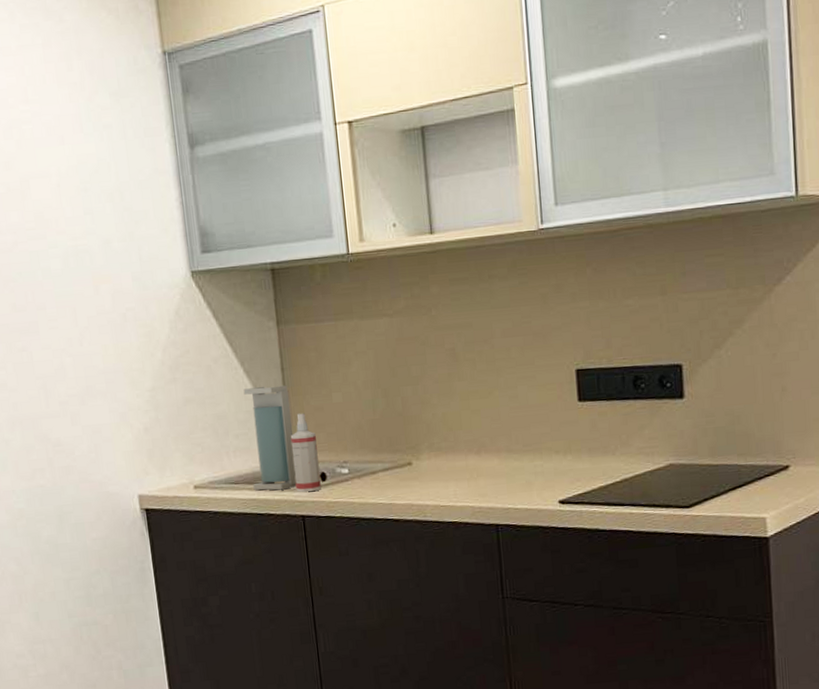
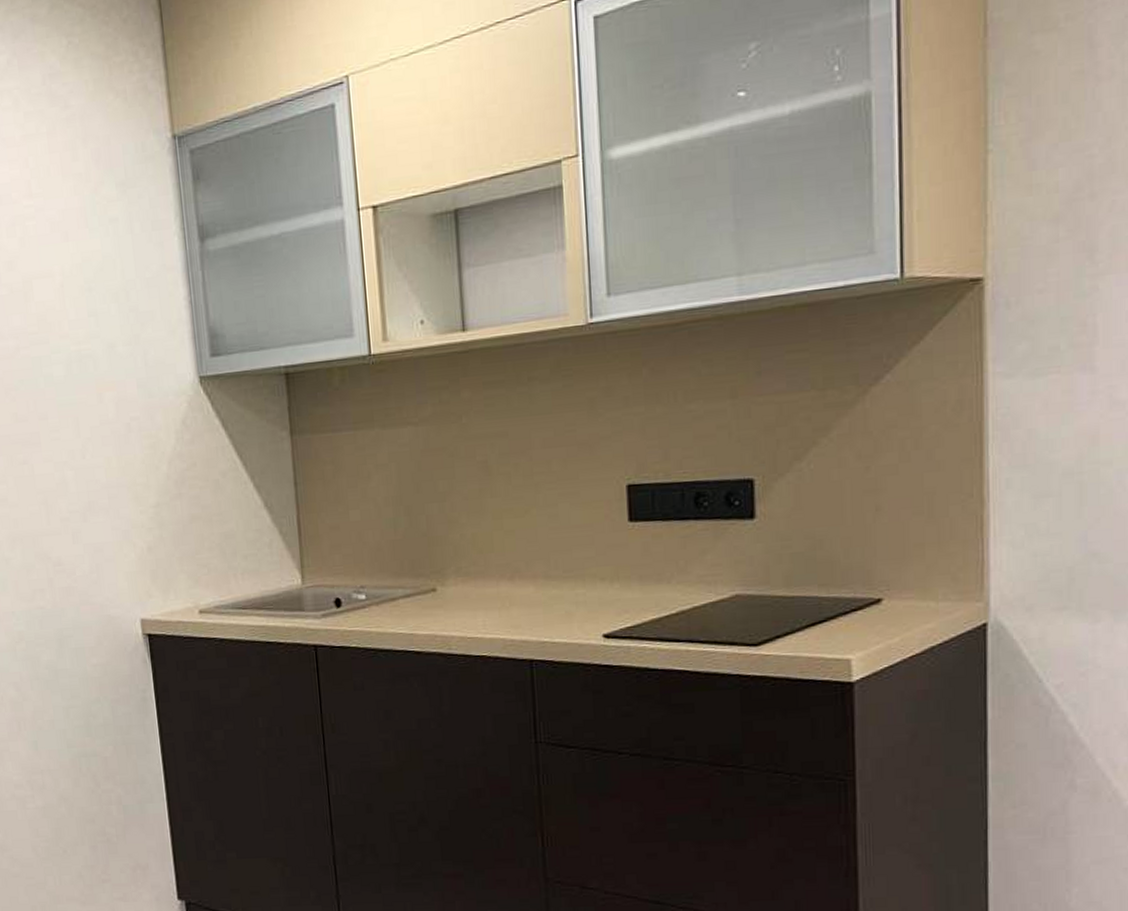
soap dispenser: present [243,385,297,491] -> none [253,501,309,617]
spray bottle: present [290,413,321,493] -> none [303,532,336,620]

